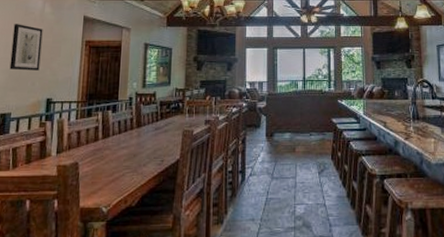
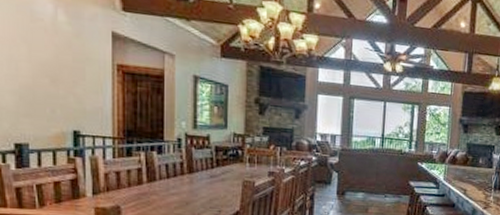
wall art: present [9,24,43,71] -> none [17,31,60,96]

